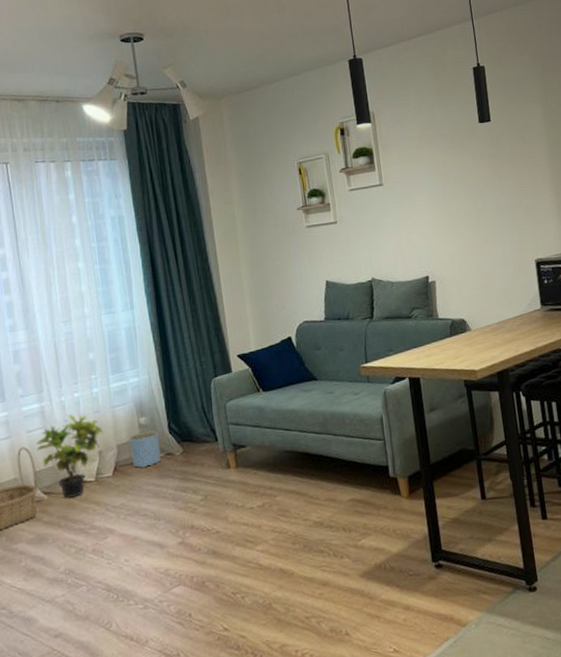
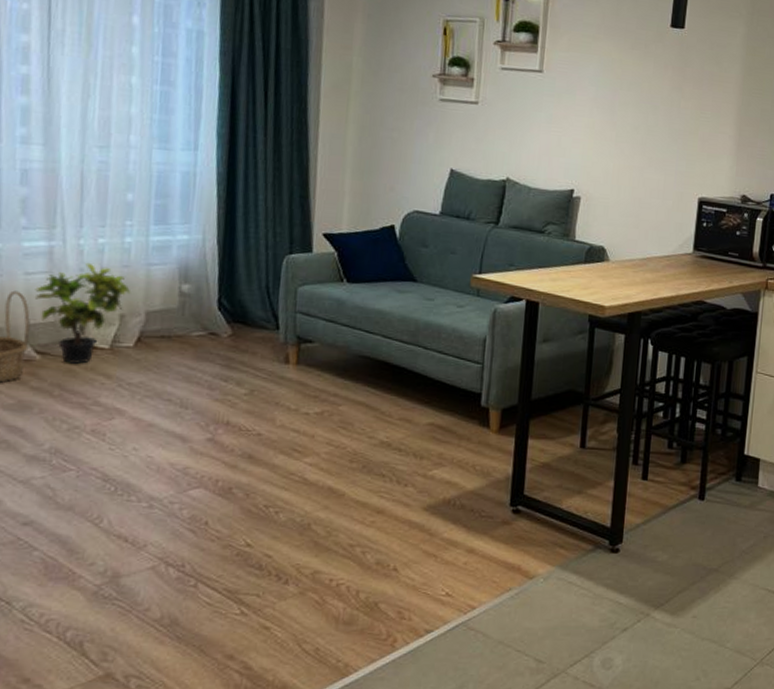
planter: present [129,430,161,468] -> none [162,301,204,345]

